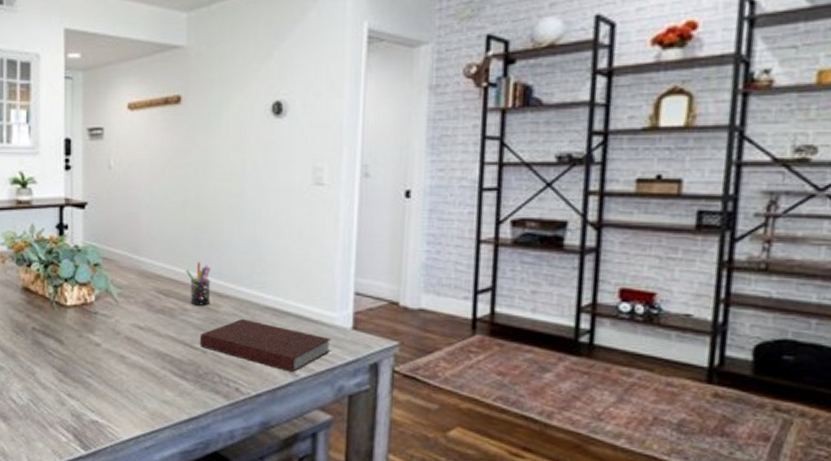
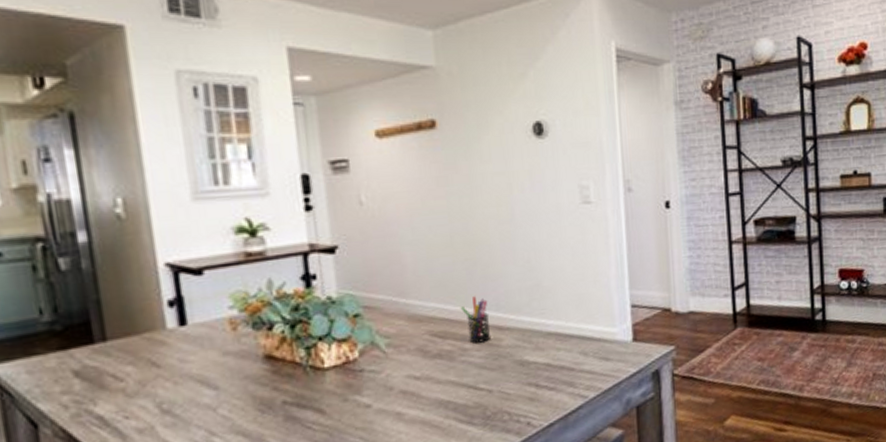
notebook: present [199,318,331,373] -> none [483,348,615,396]

